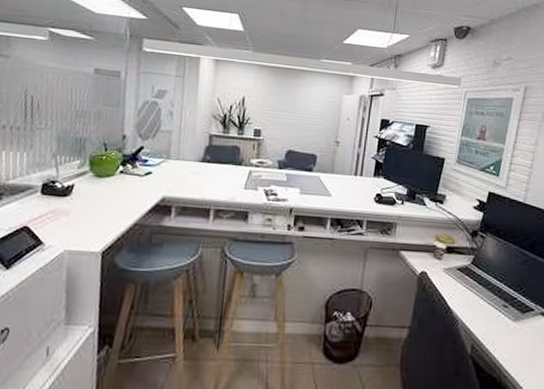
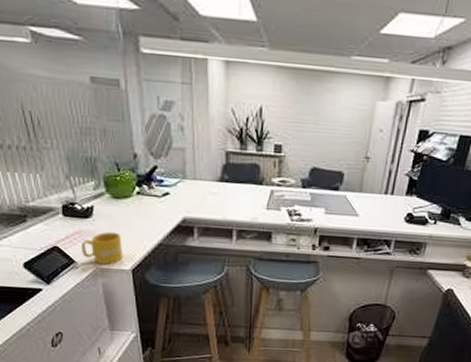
mug: none [52,210,97,247] -> present [82,231,124,265]

